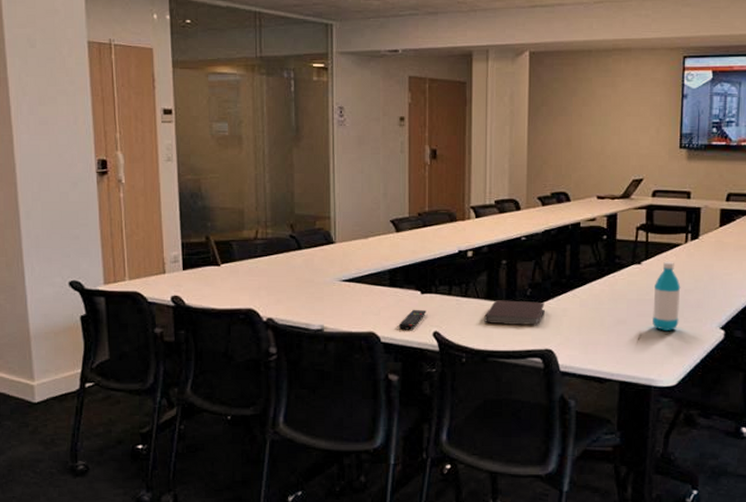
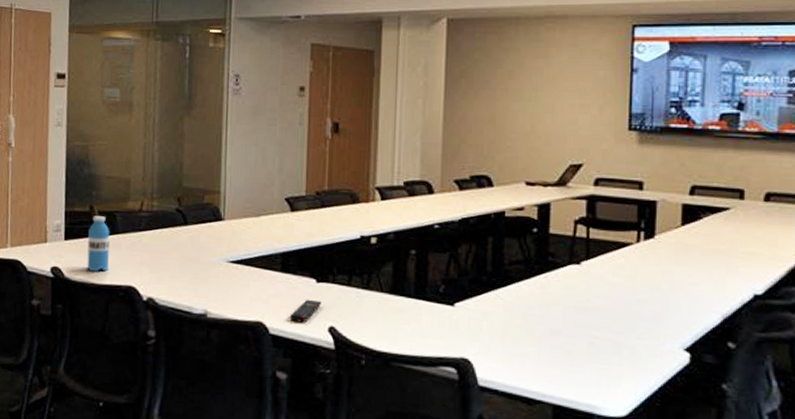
water bottle: none [206,246,228,298] -> present [87,216,110,272]
notebook: present [484,300,545,326] -> none [388,295,461,330]
water bottle: present [653,262,681,332] -> none [595,264,632,349]

